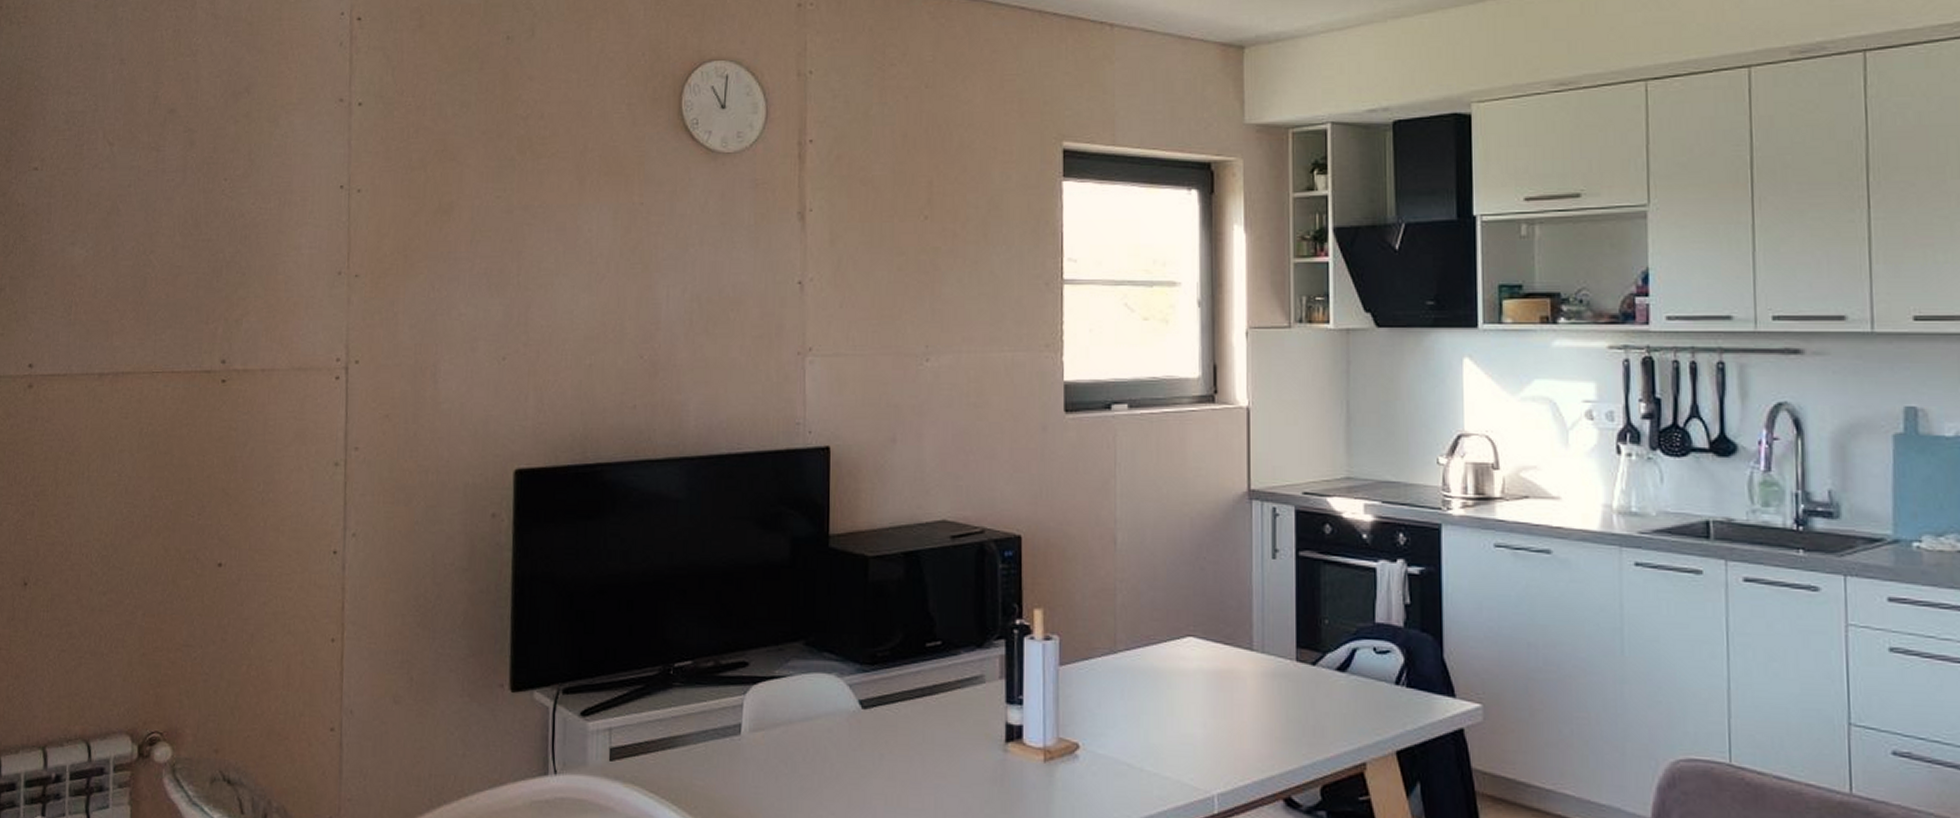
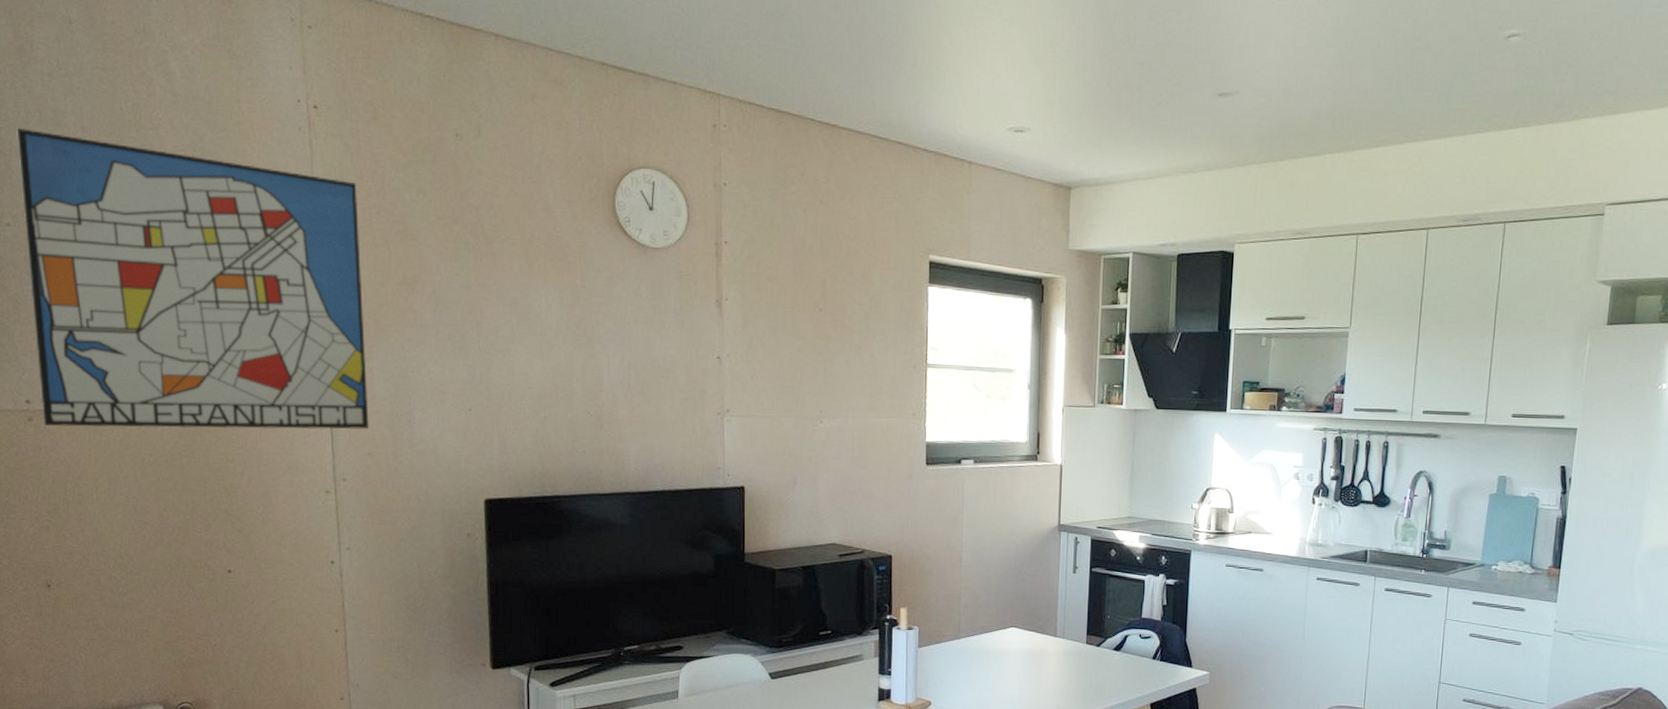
wall art: none [44,65,396,393] -> present [16,128,369,430]

